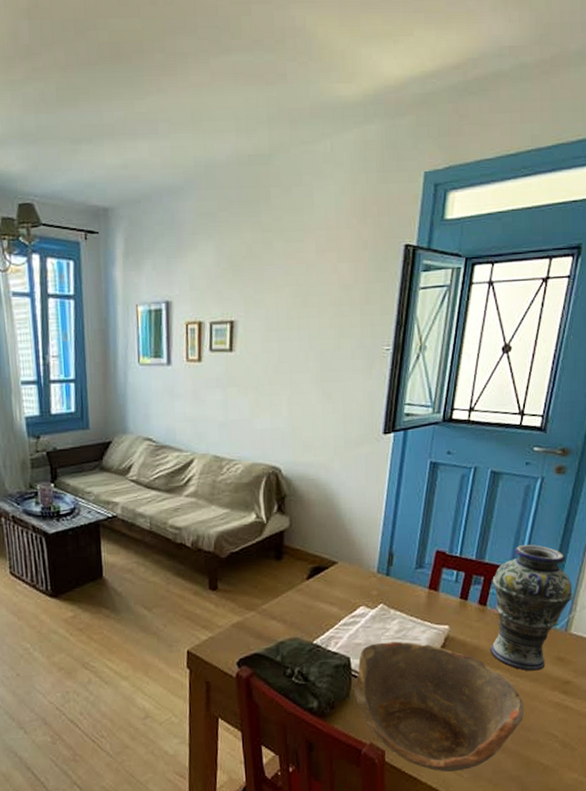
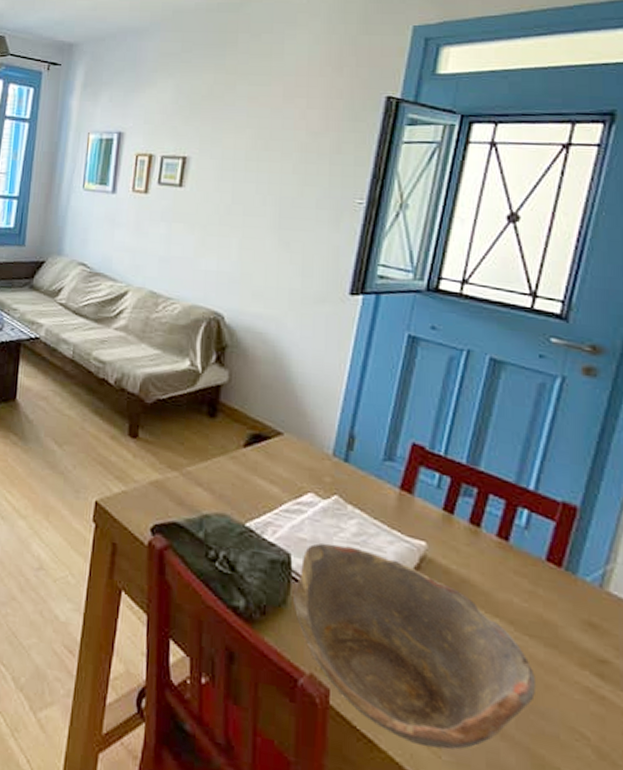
vase: present [490,544,572,671] -> none [485,457,610,634]

